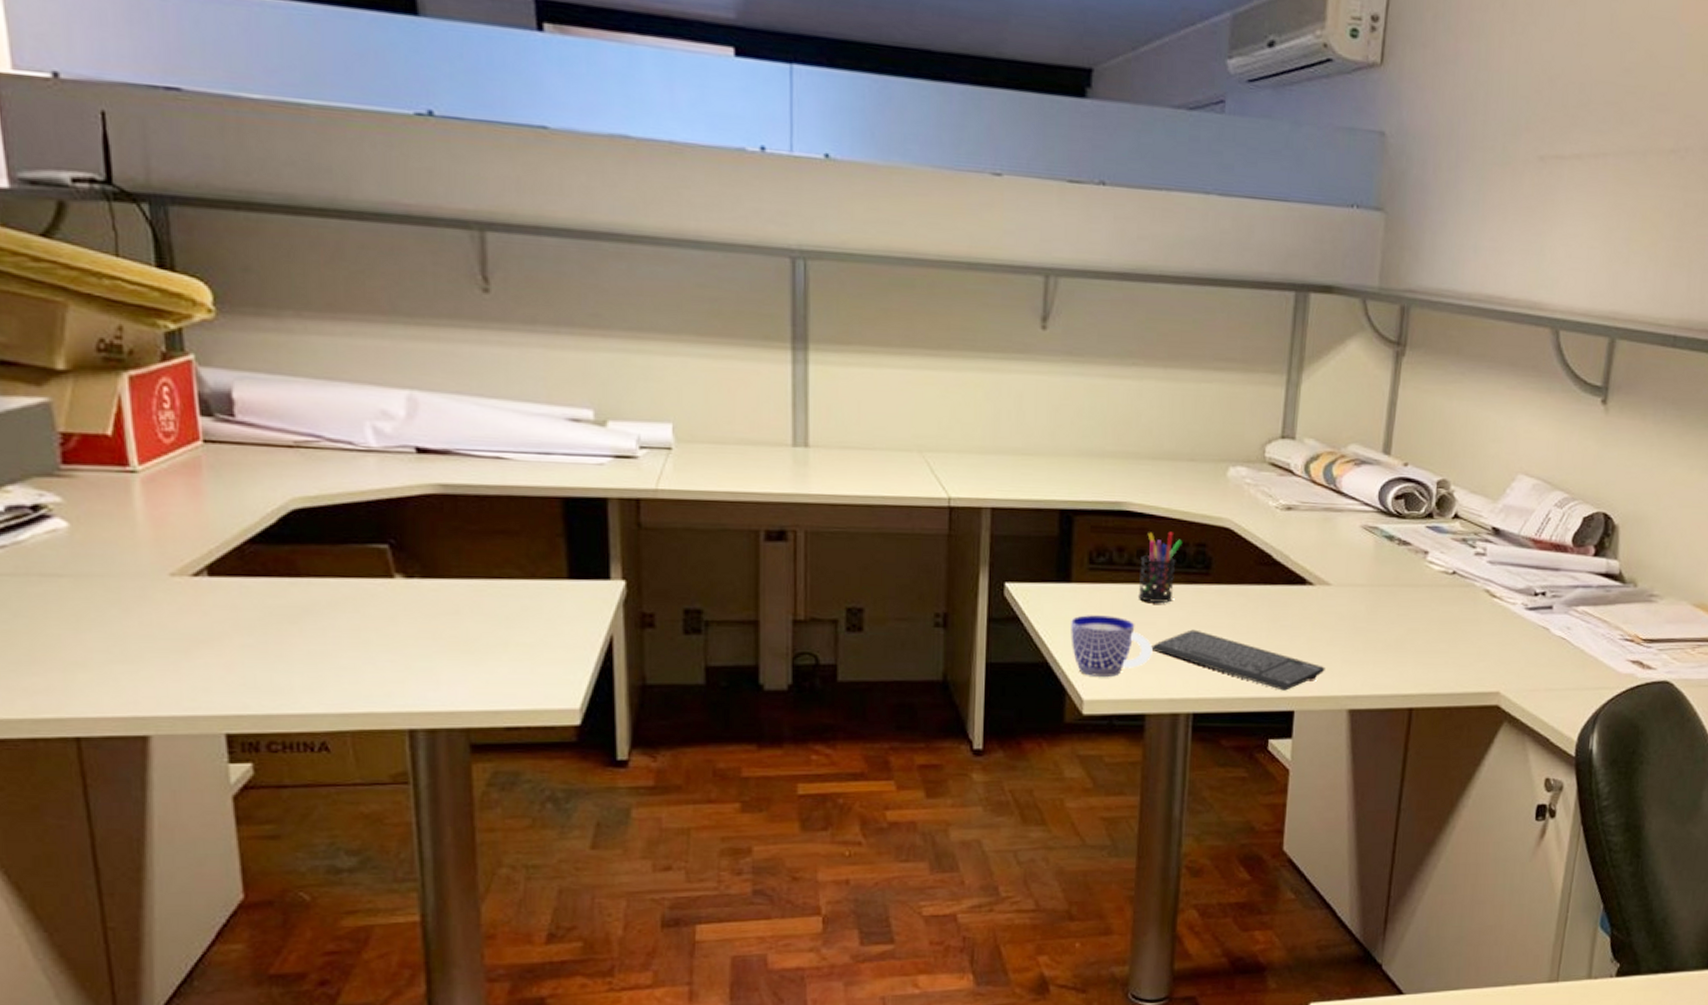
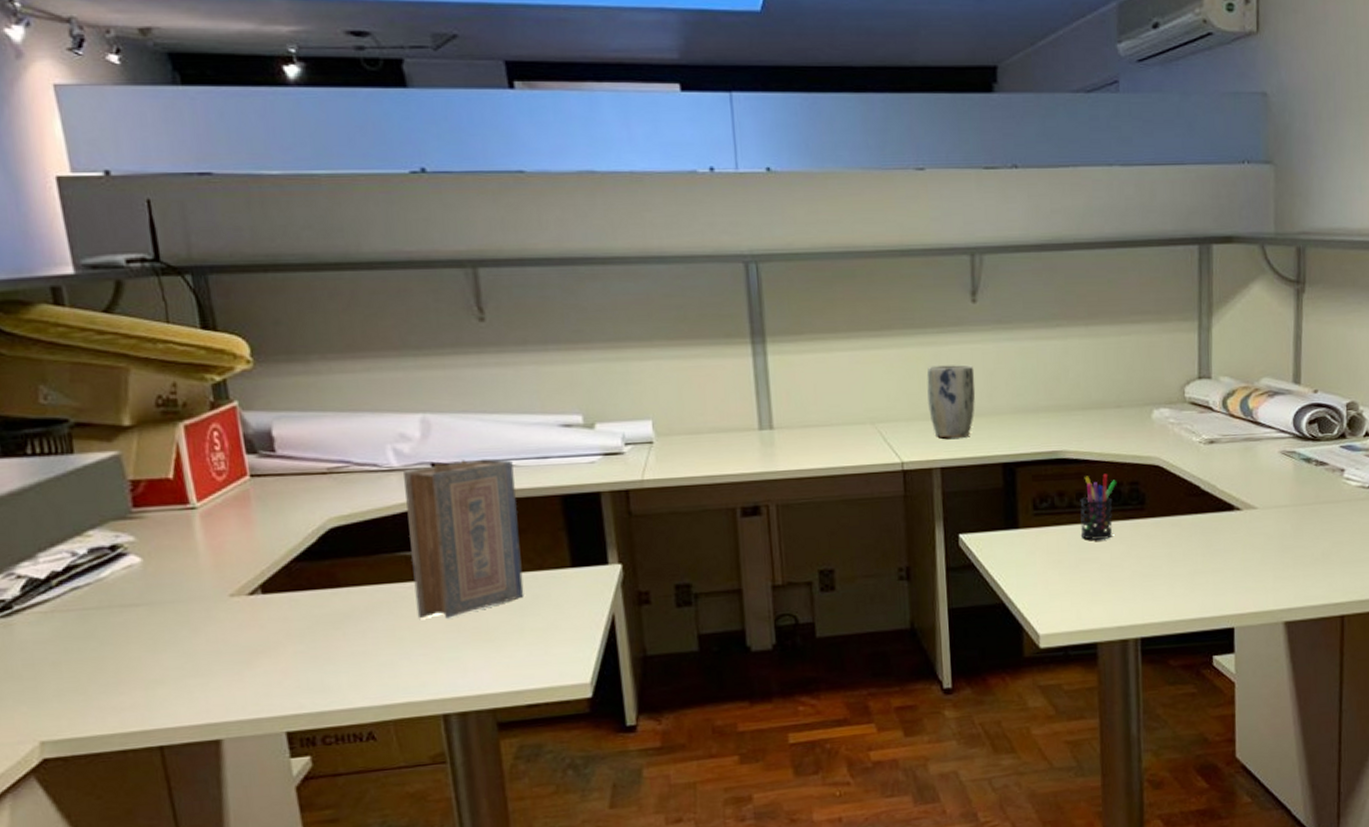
book: none [383,447,512,623] -> present [403,458,524,619]
plant pot: none [983,394,1038,477] -> present [926,364,976,438]
cup: present [1071,615,1153,677] -> none [1022,555,1099,612]
keyboard: present [1151,629,1325,691] -> none [1097,561,1259,610]

